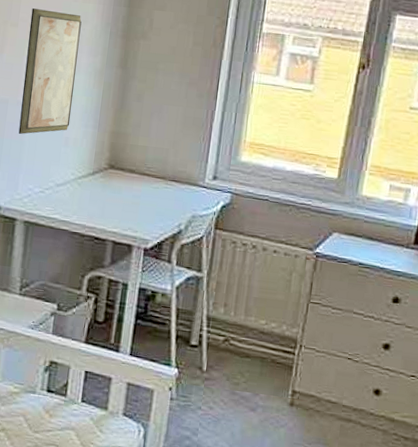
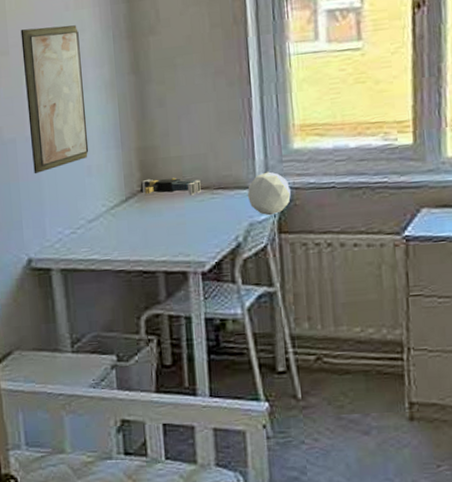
desk lamp: none [106,159,232,213] -> present [139,171,291,216]

